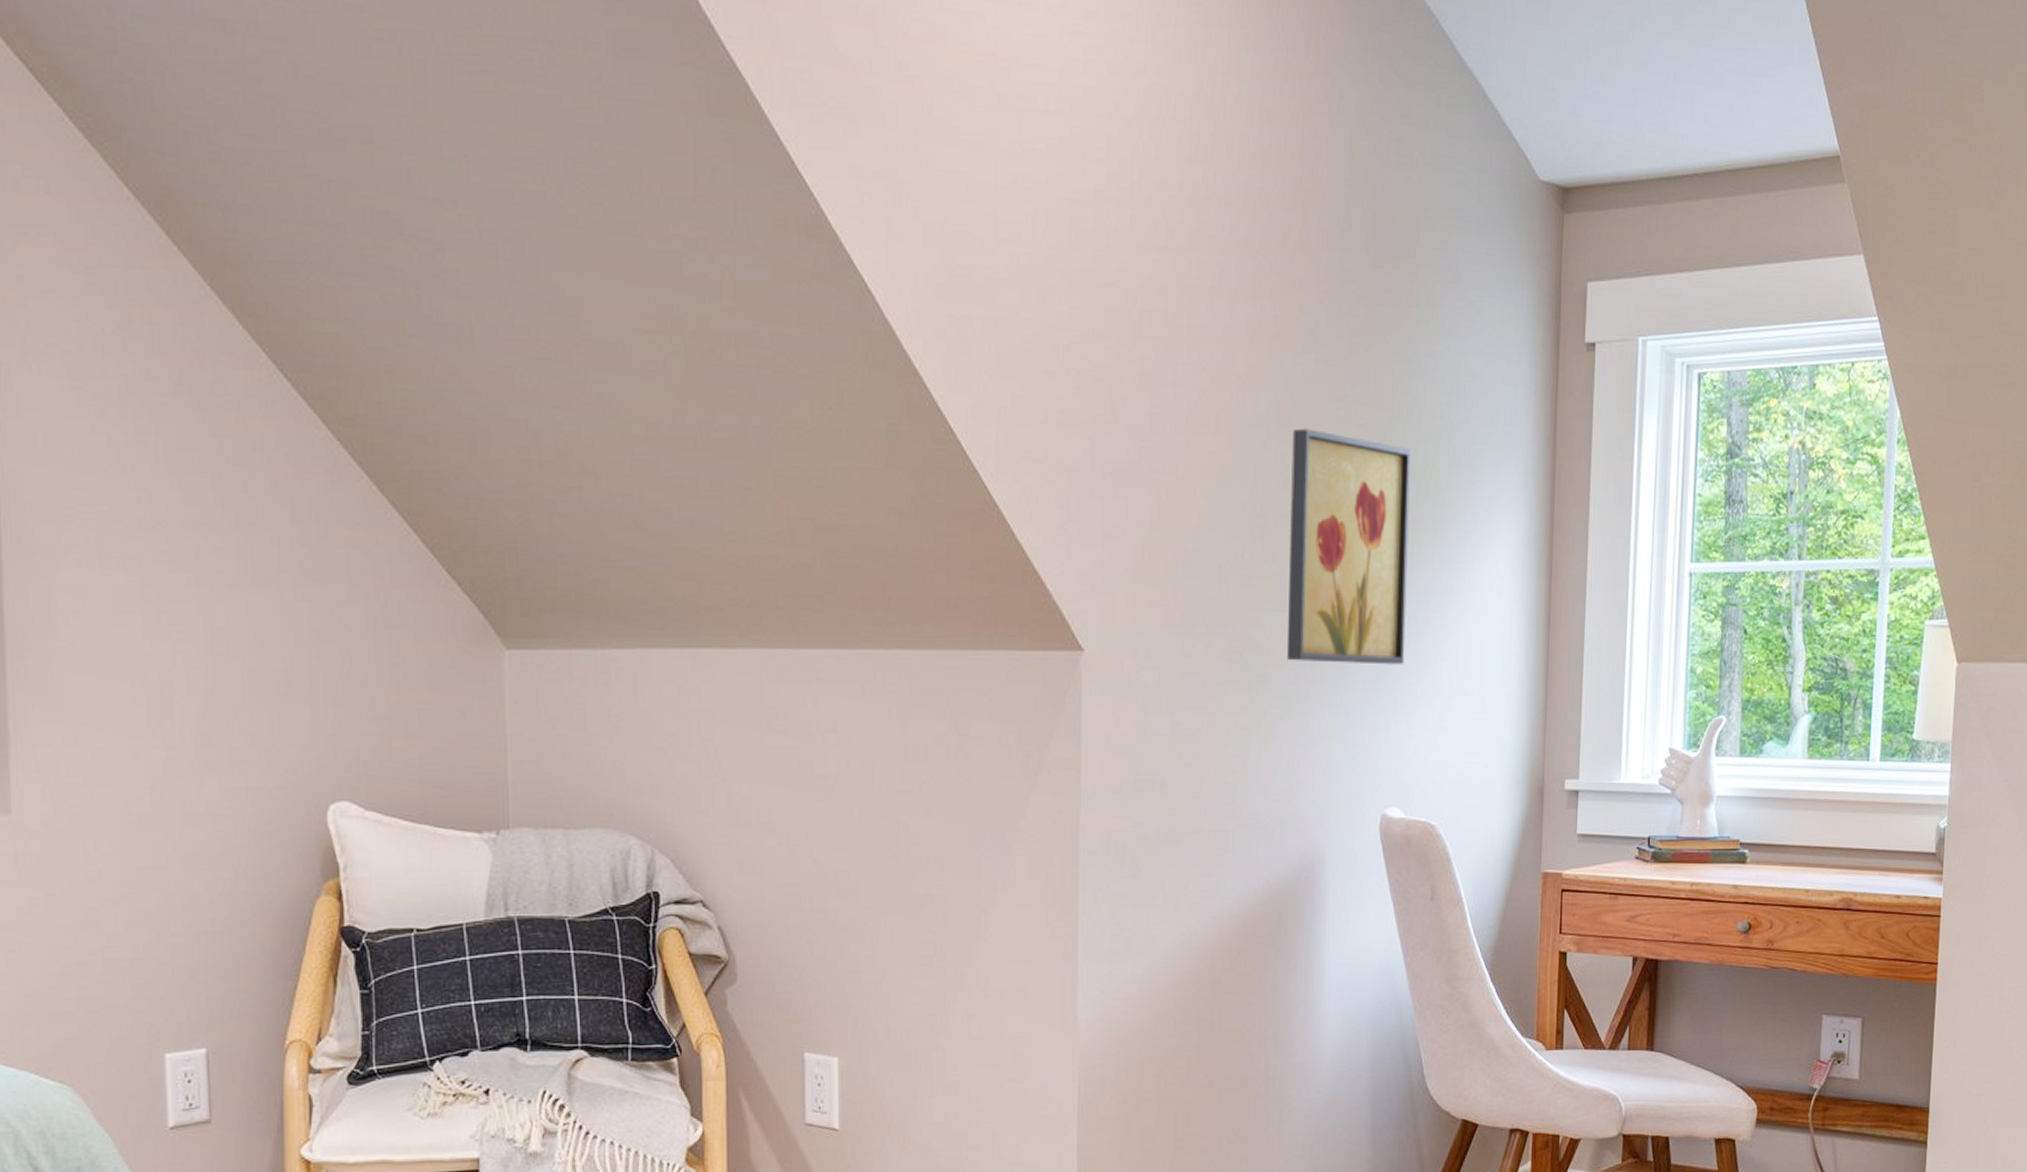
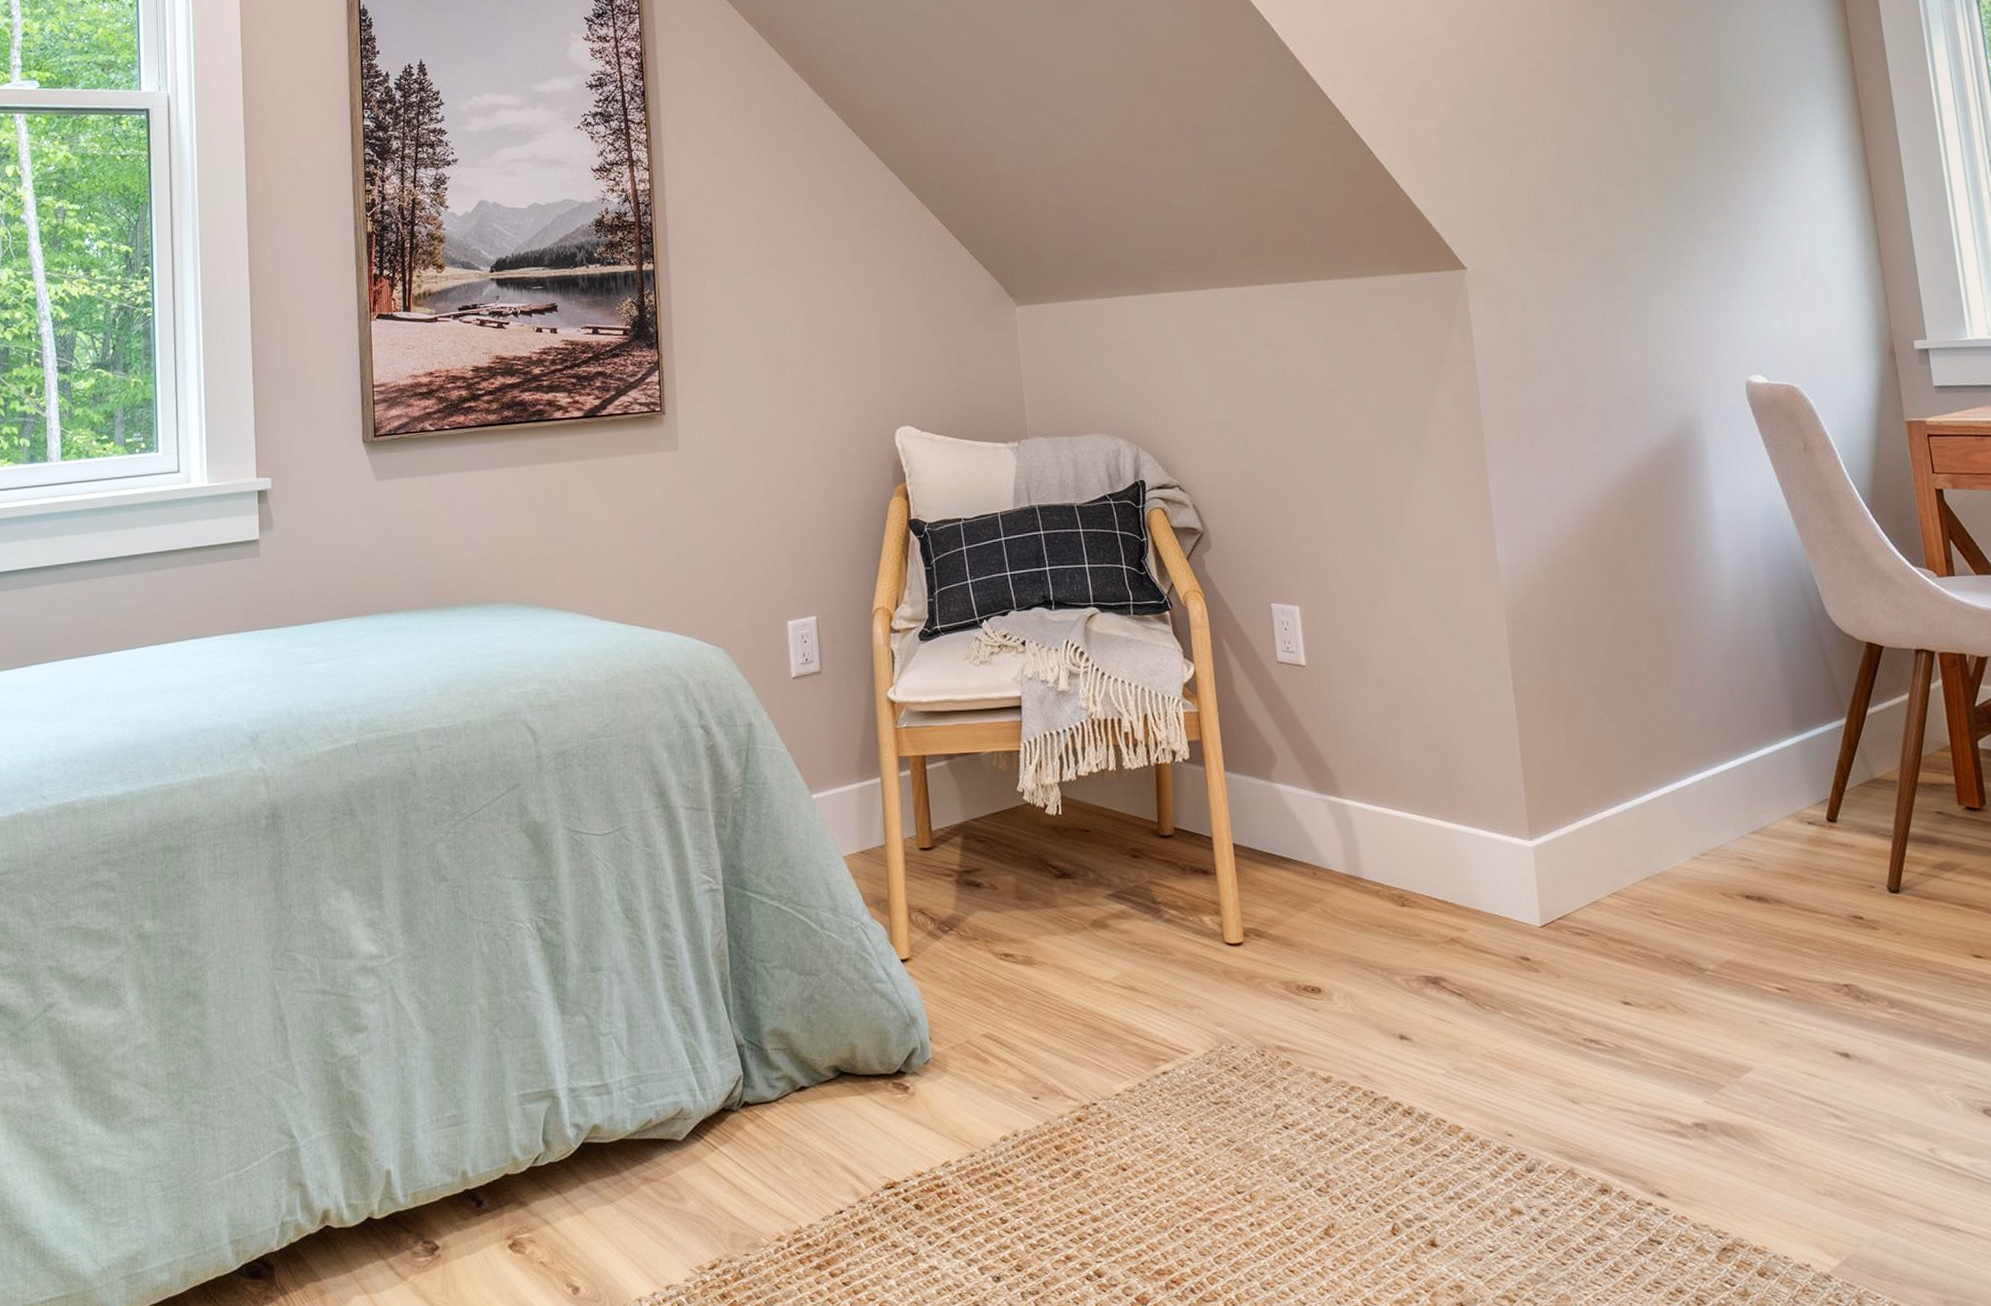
wall art: present [1287,428,1411,665] -> none [1620,80,1747,263]

